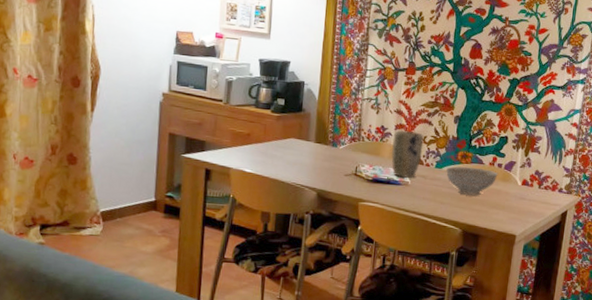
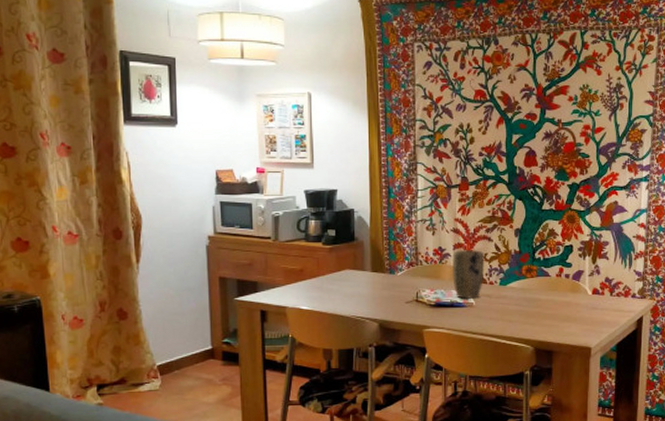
decorative bowl: present [445,166,498,196] -> none [510,281,566,310]

